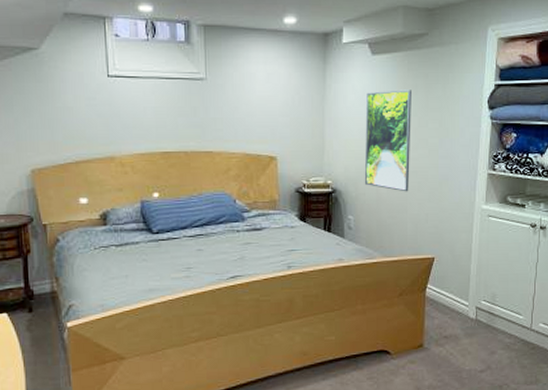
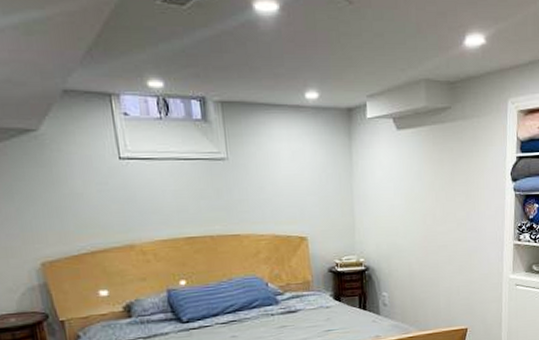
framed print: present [364,90,411,192] -> none [394,164,440,266]

